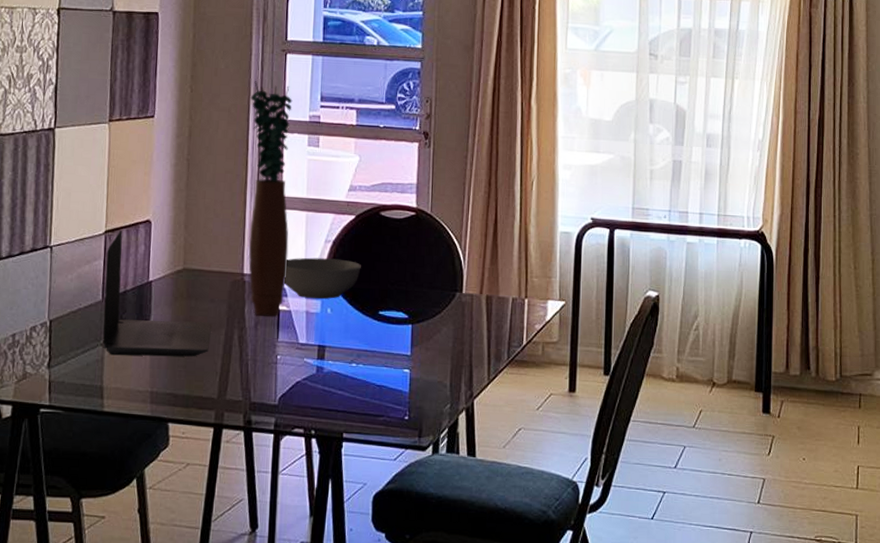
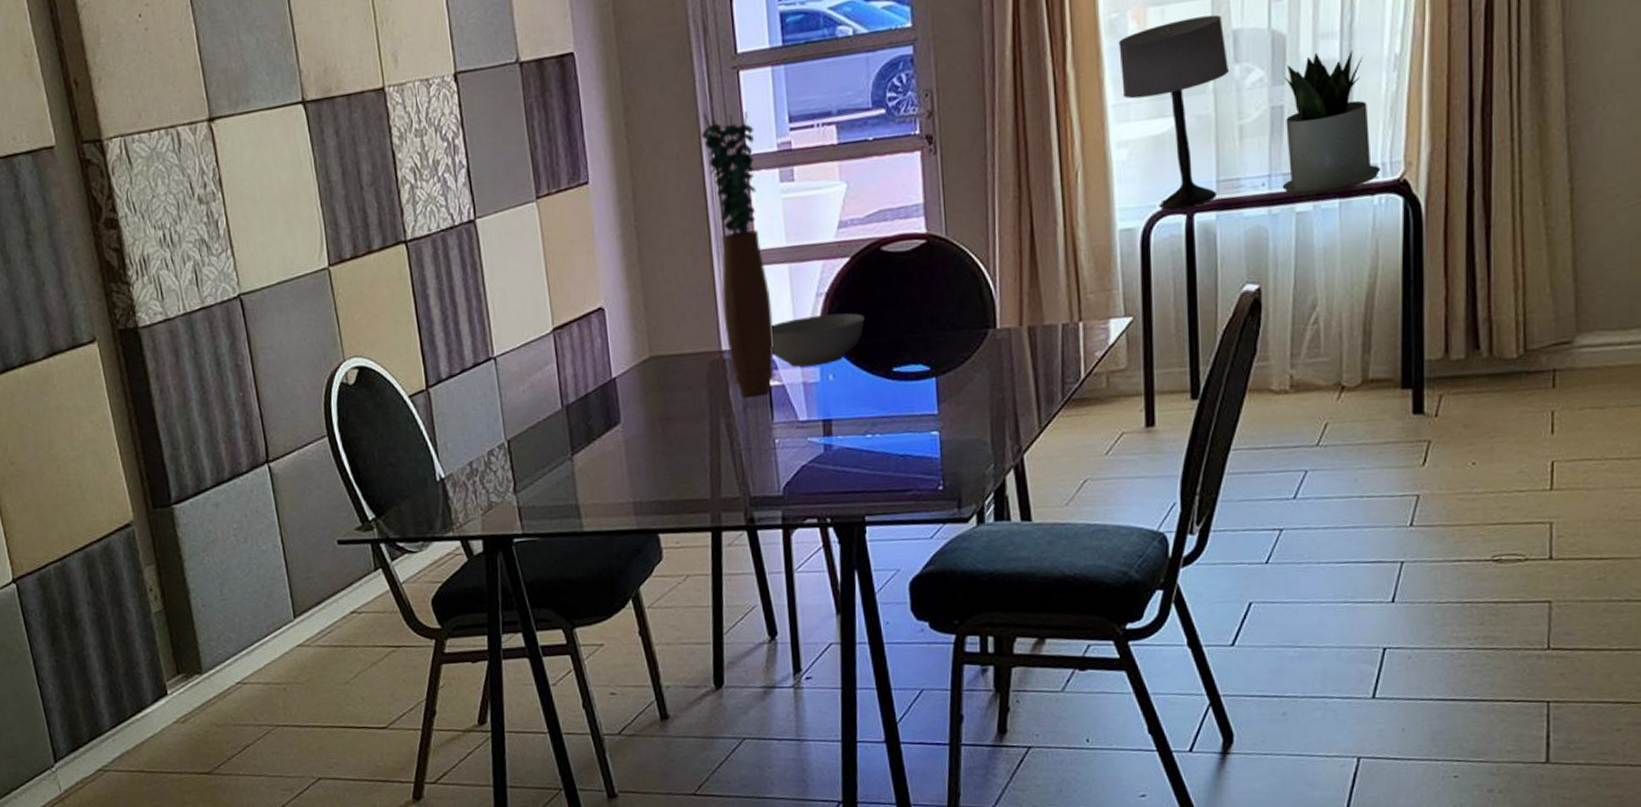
laptop computer: present [103,231,212,357] -> none [558,325,693,469]
table lamp: none [569,84,646,224] -> present [1118,14,1230,209]
planter: none [678,128,747,232] -> present [1282,50,1381,195]

